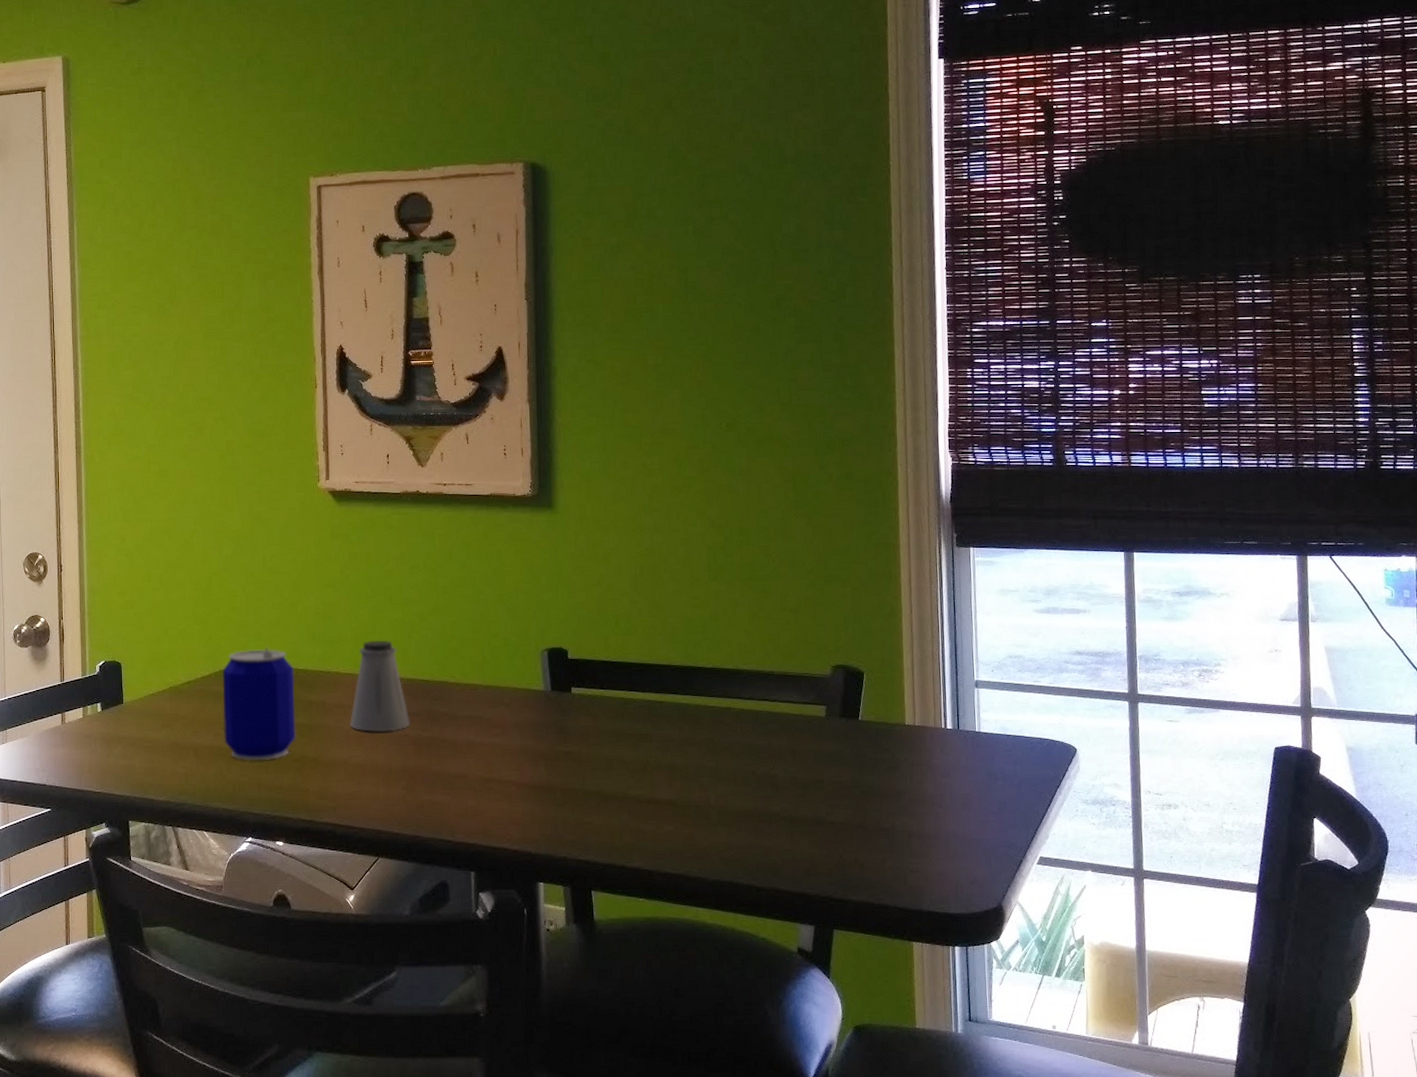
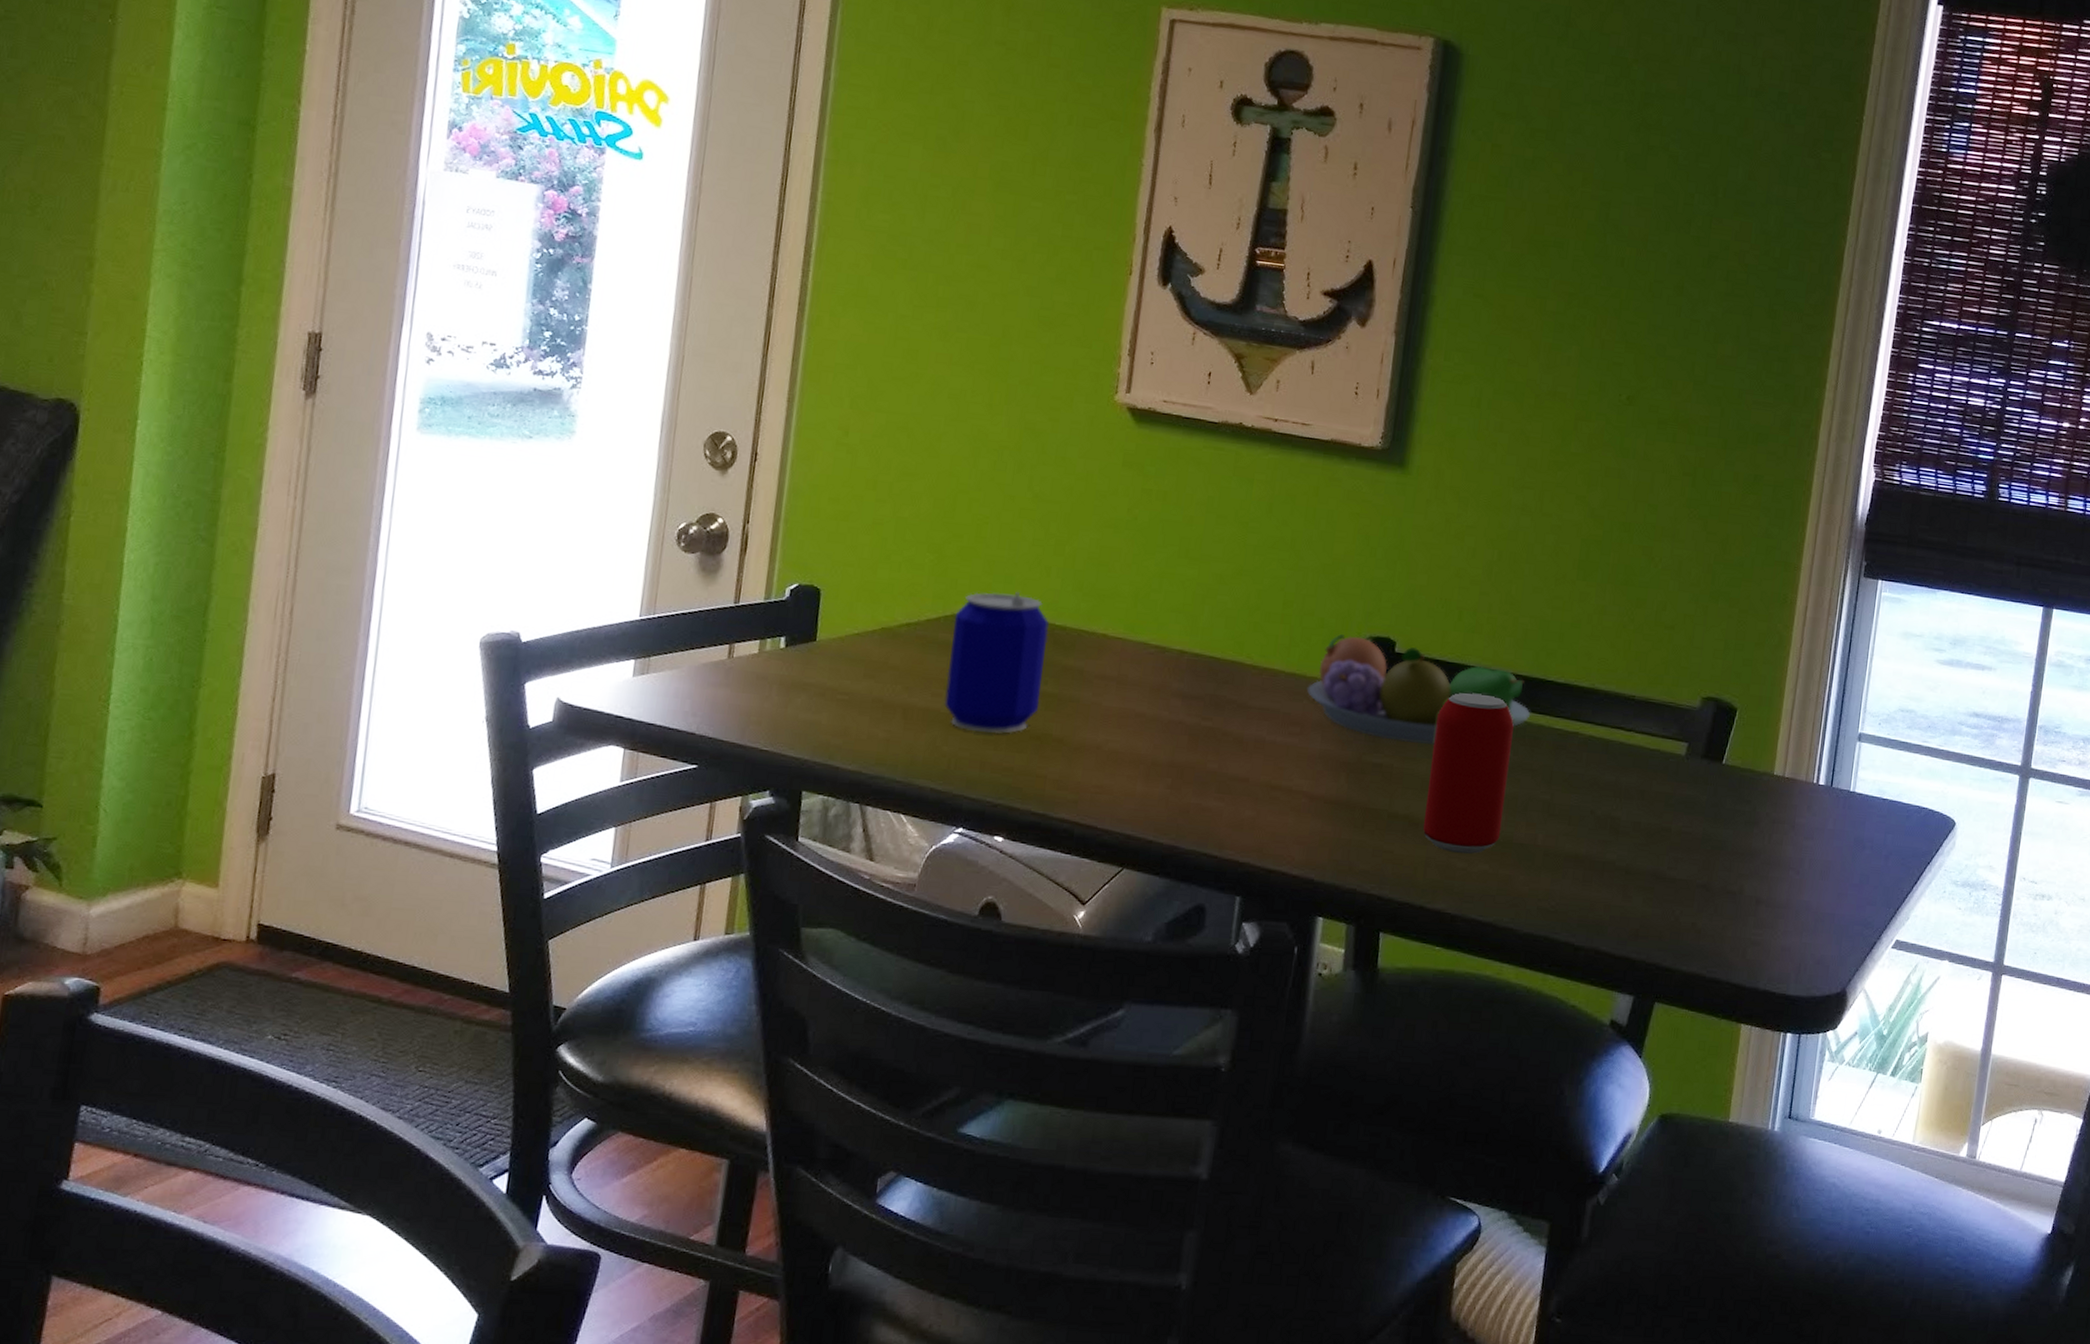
saltshaker: present [350,640,410,732] -> none [1111,599,1188,716]
fruit bowl: none [501,649,688,731] -> present [1306,634,1531,745]
beverage can: none [611,684,679,819] -> present [1423,692,1514,854]

